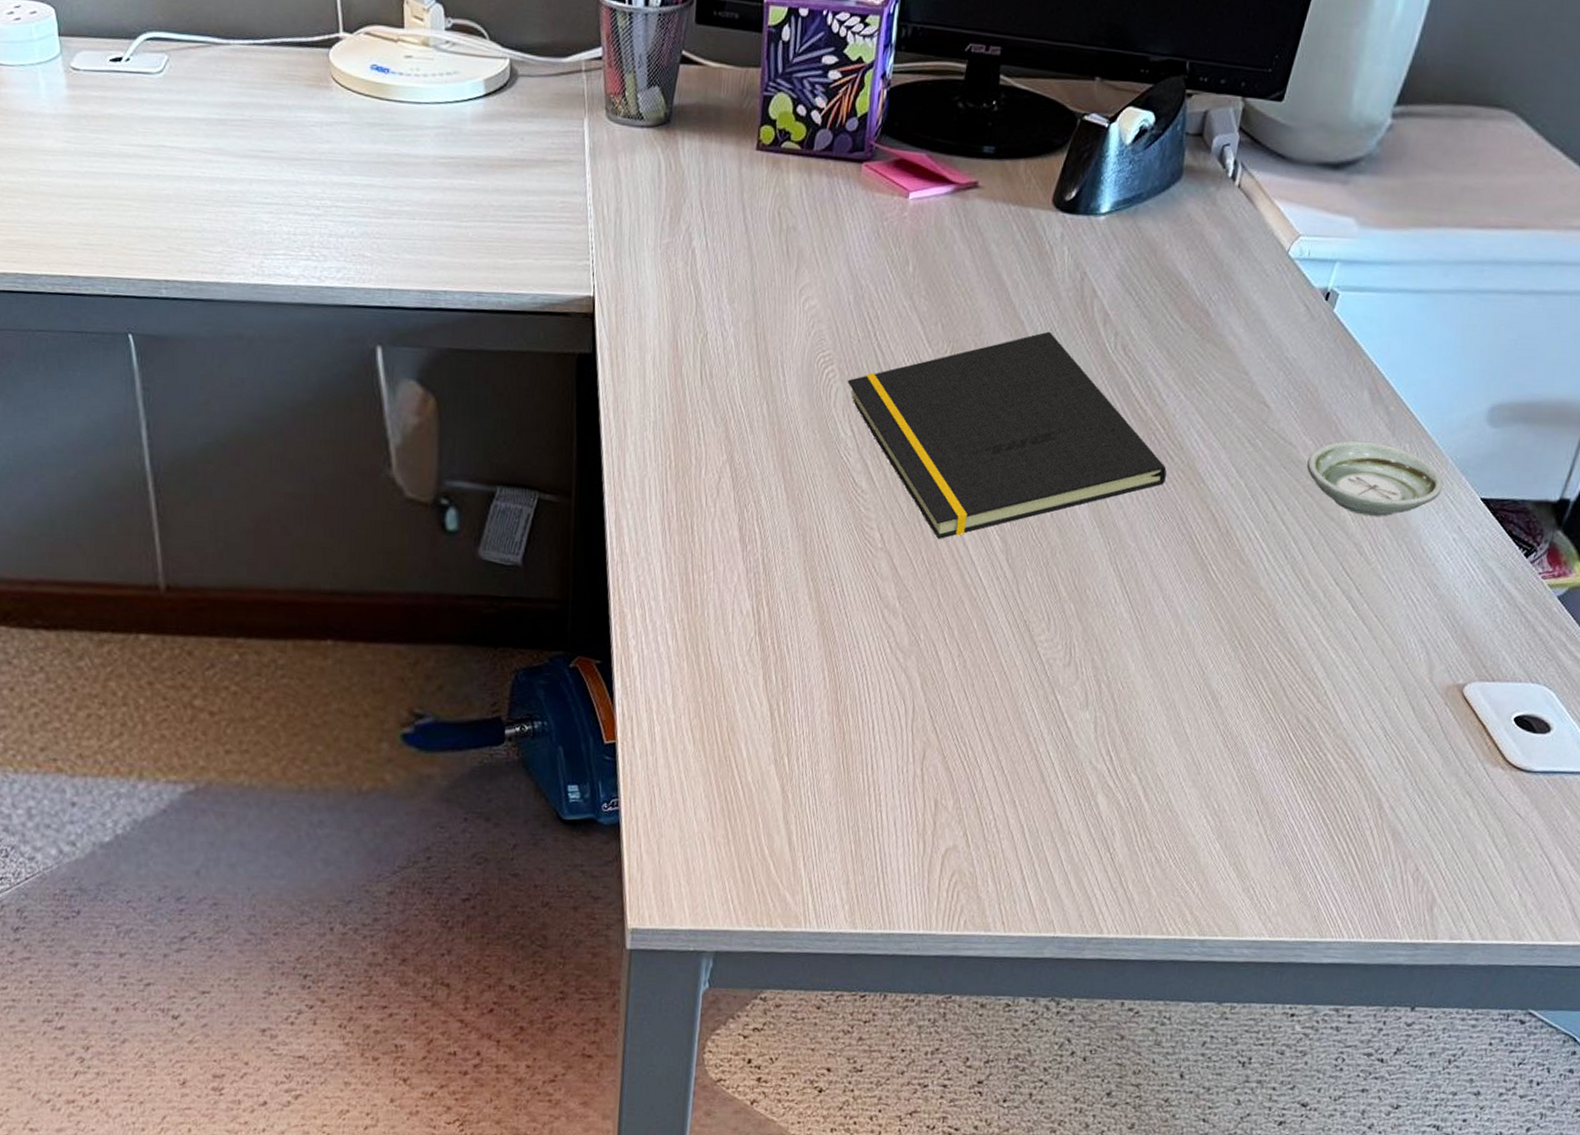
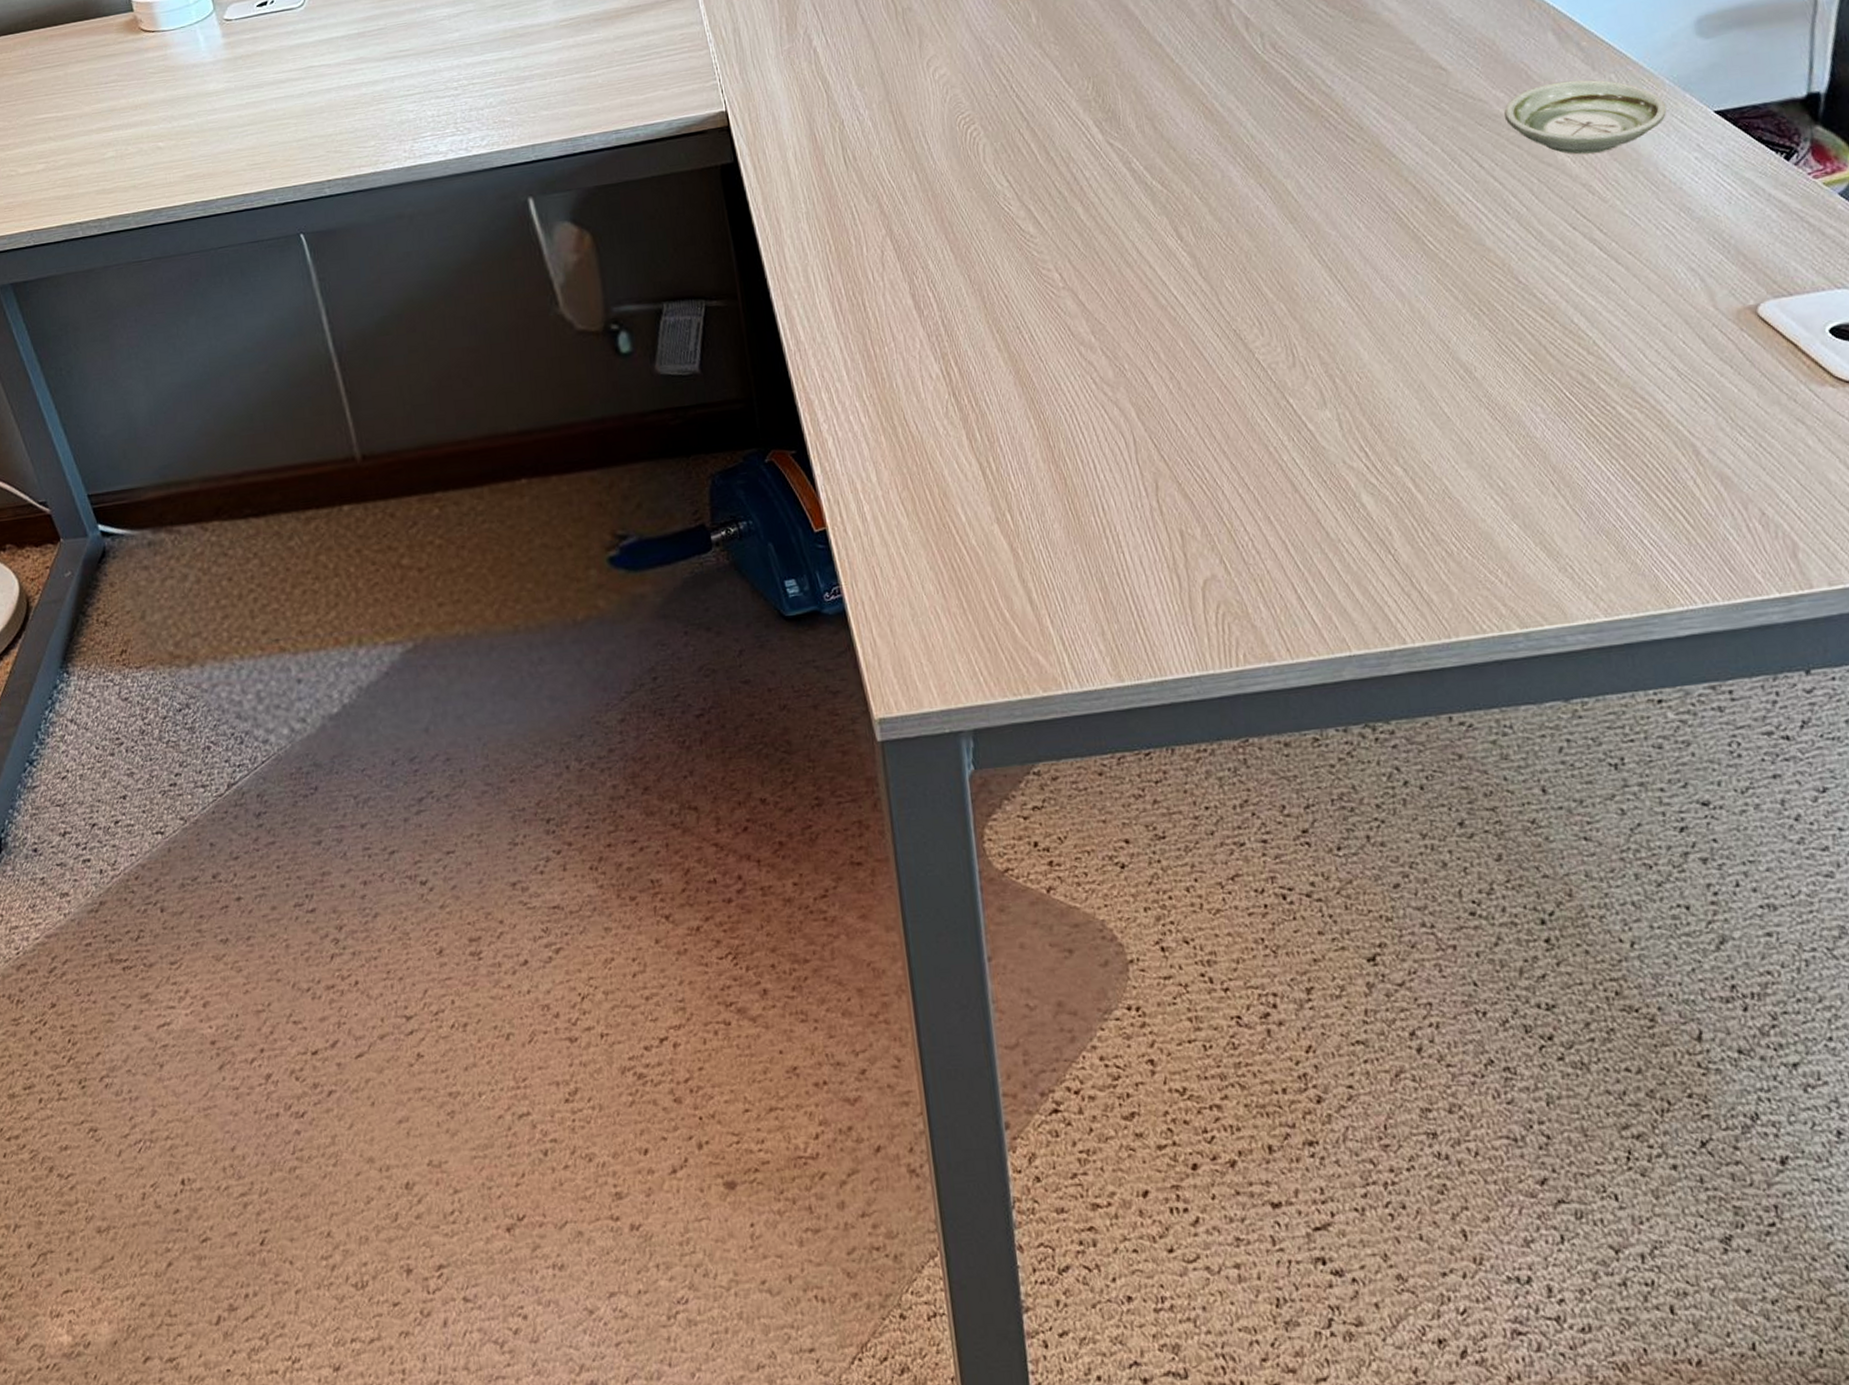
notepad: present [847,331,1167,539] -> none [993,47,1353,267]

